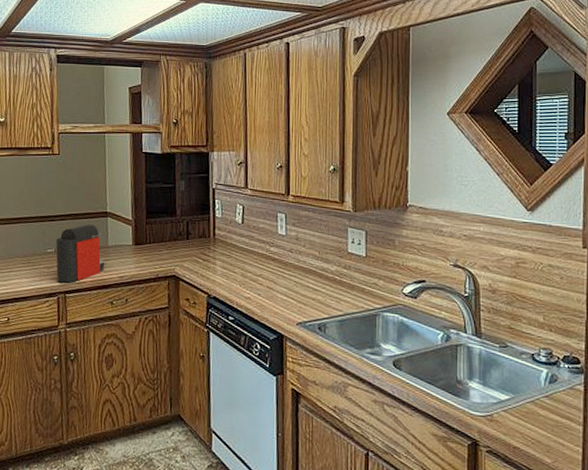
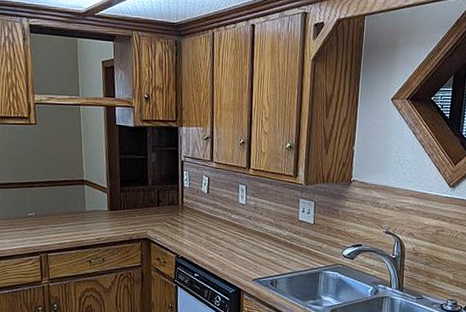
coffee maker: present [56,224,105,283] -> none [36,191,83,244]

